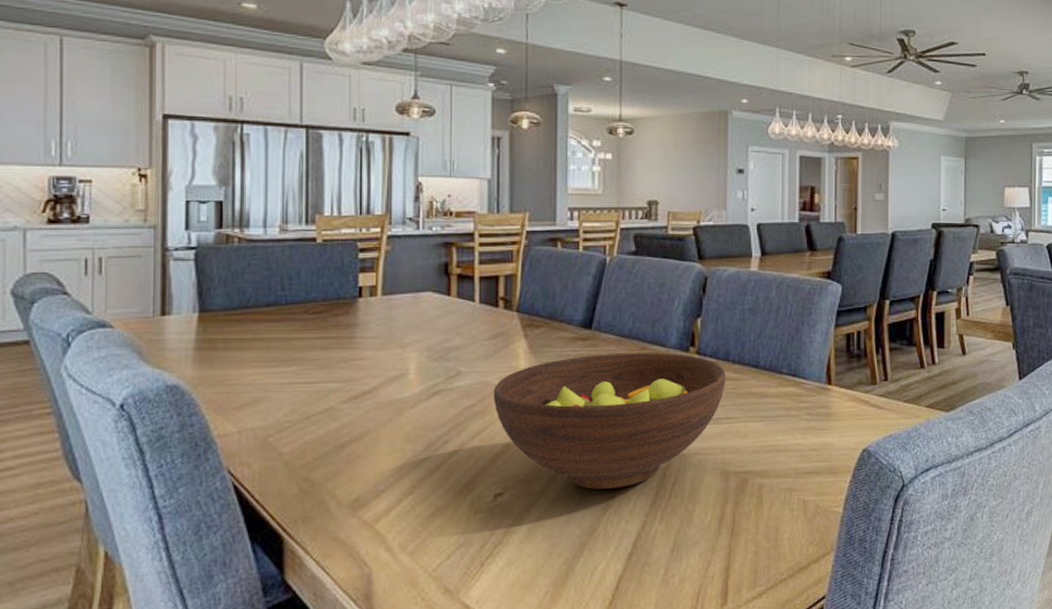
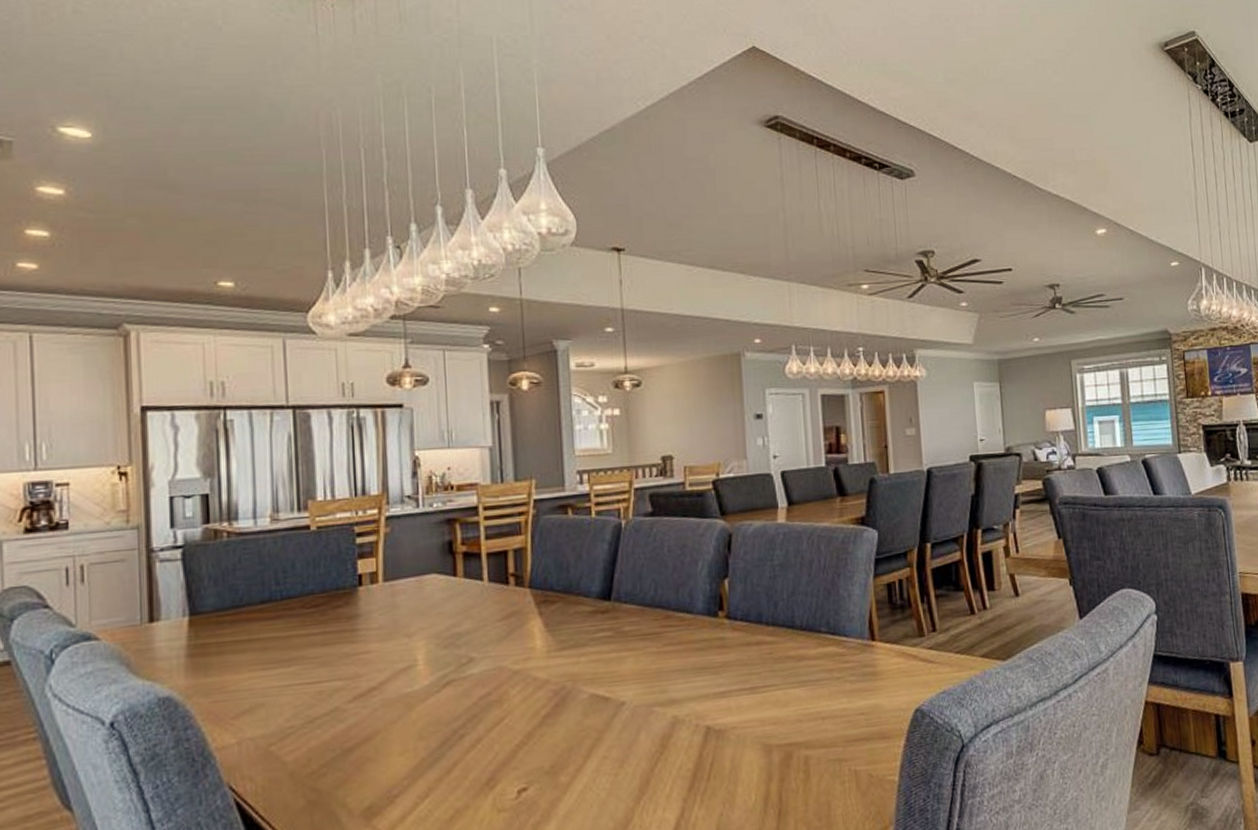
fruit bowl: present [493,352,725,489] -> none [509,619,760,777]

